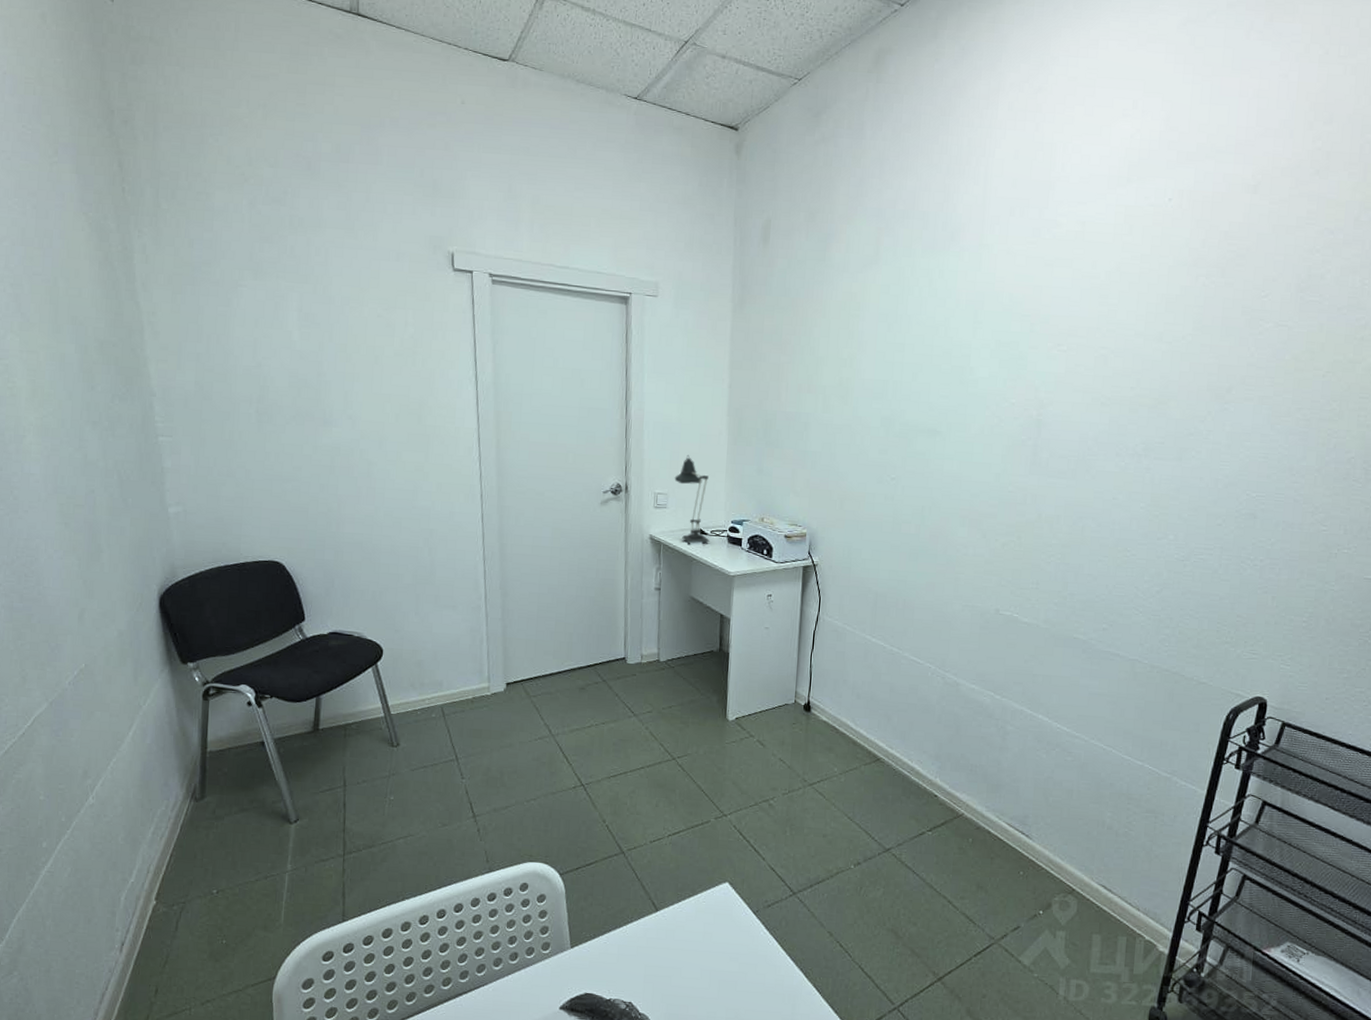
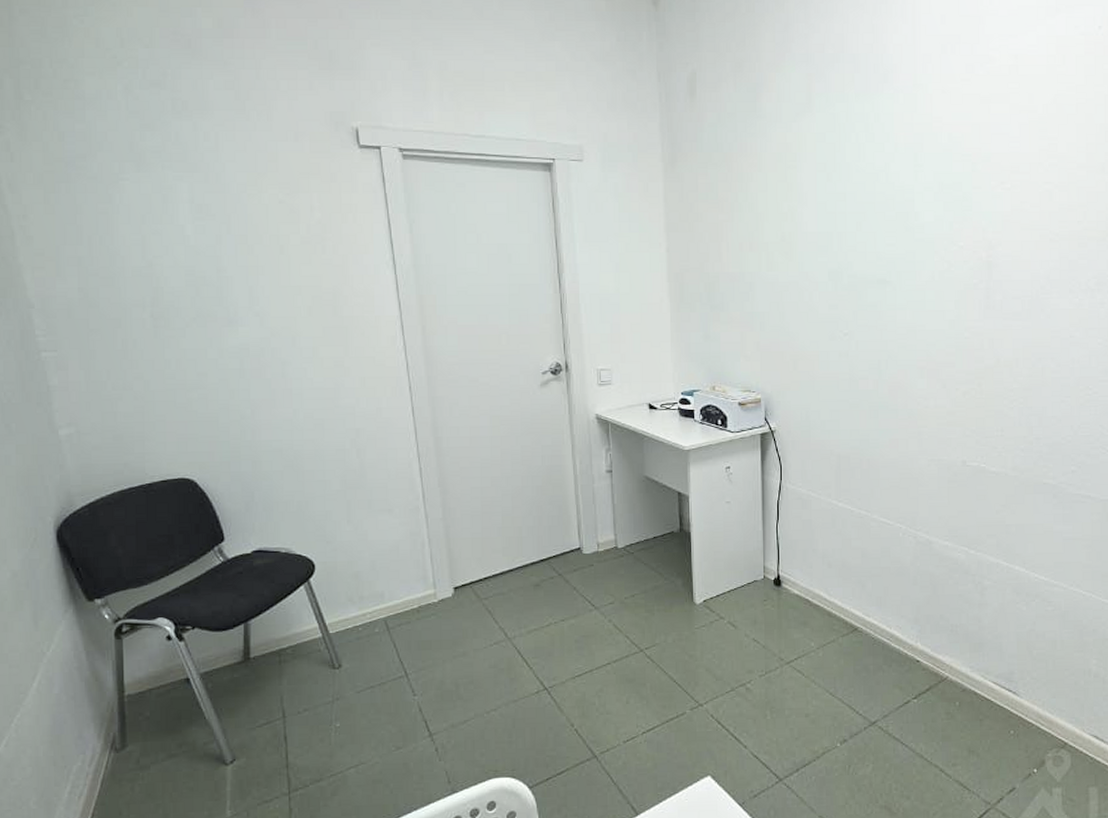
desk lamp: present [674,454,710,544] -> none [617,325,660,421]

